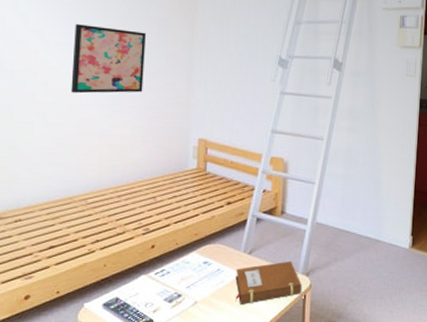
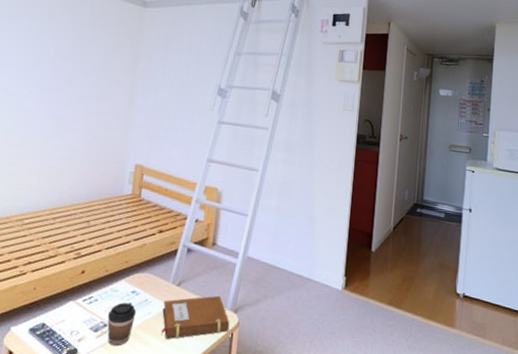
wall art: present [71,24,146,94] -> none [17,48,93,116]
coffee cup: none [181,273,210,315] -> present [107,302,137,347]

